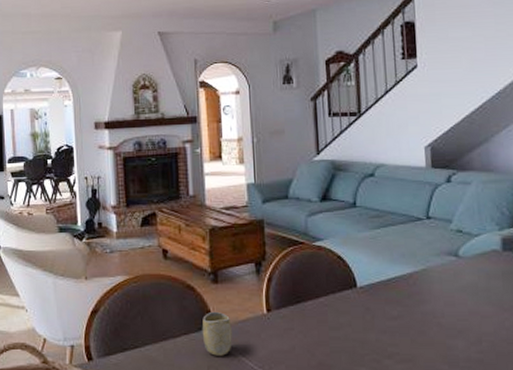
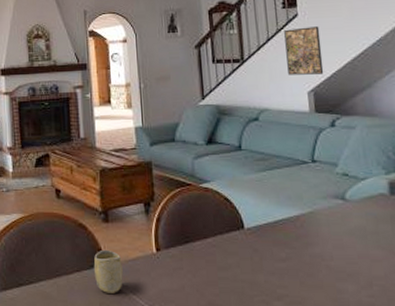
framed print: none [403,78,442,129] -> present [284,26,324,75]

